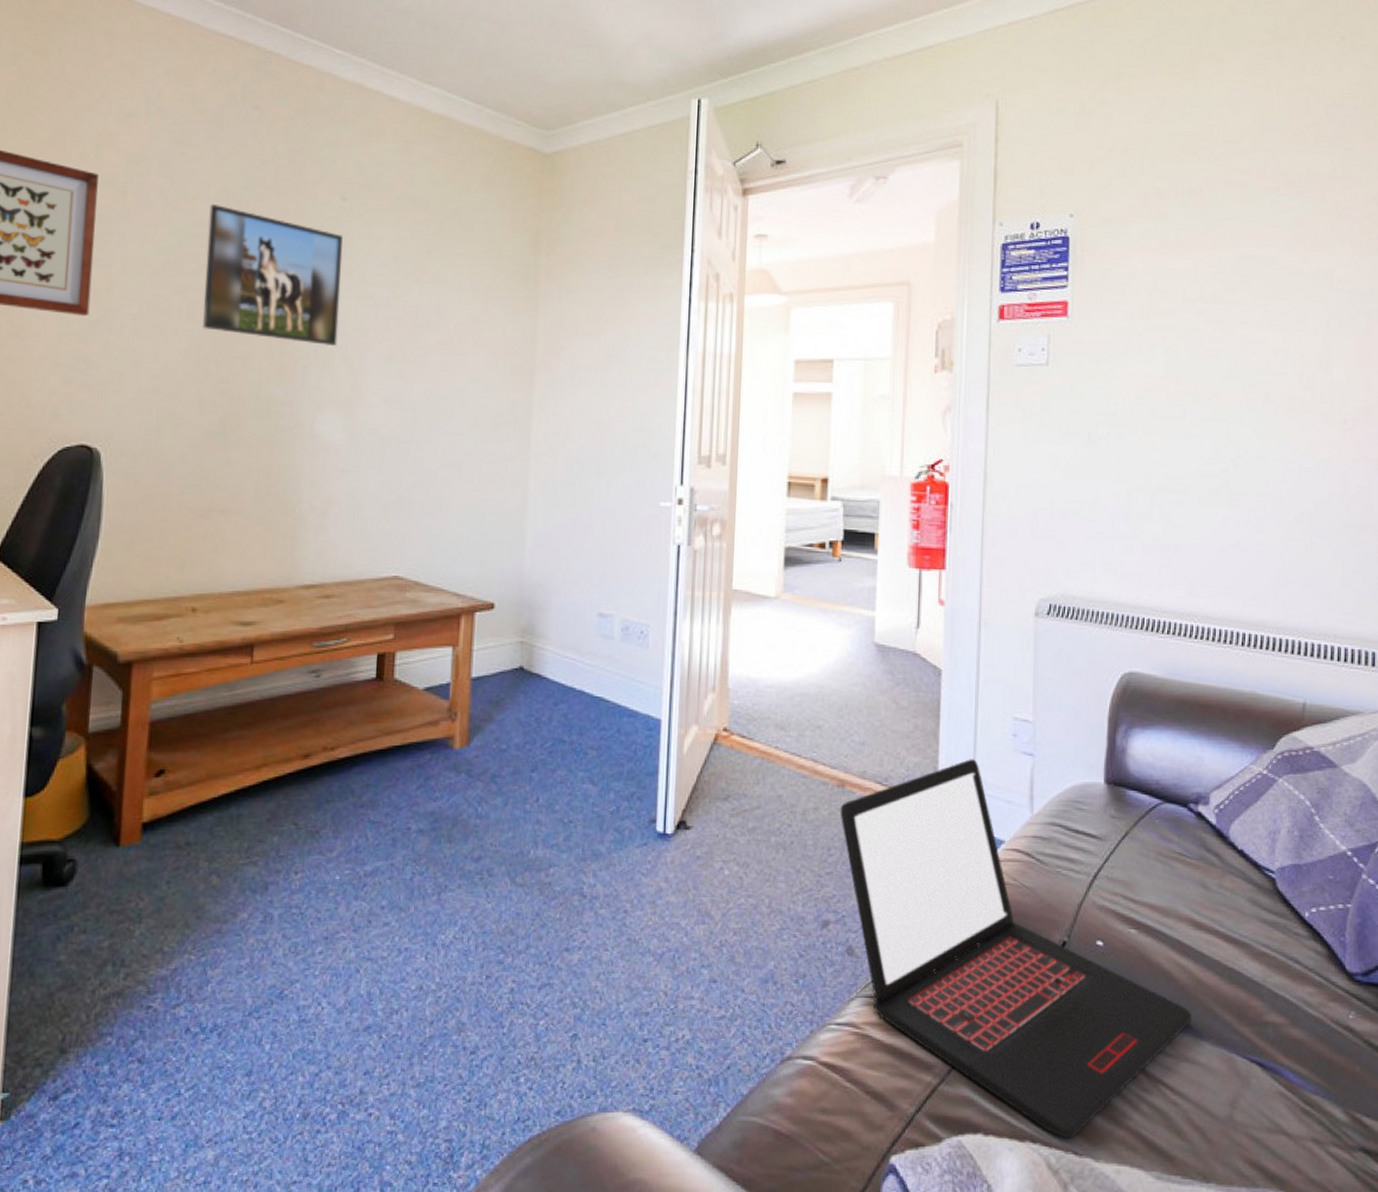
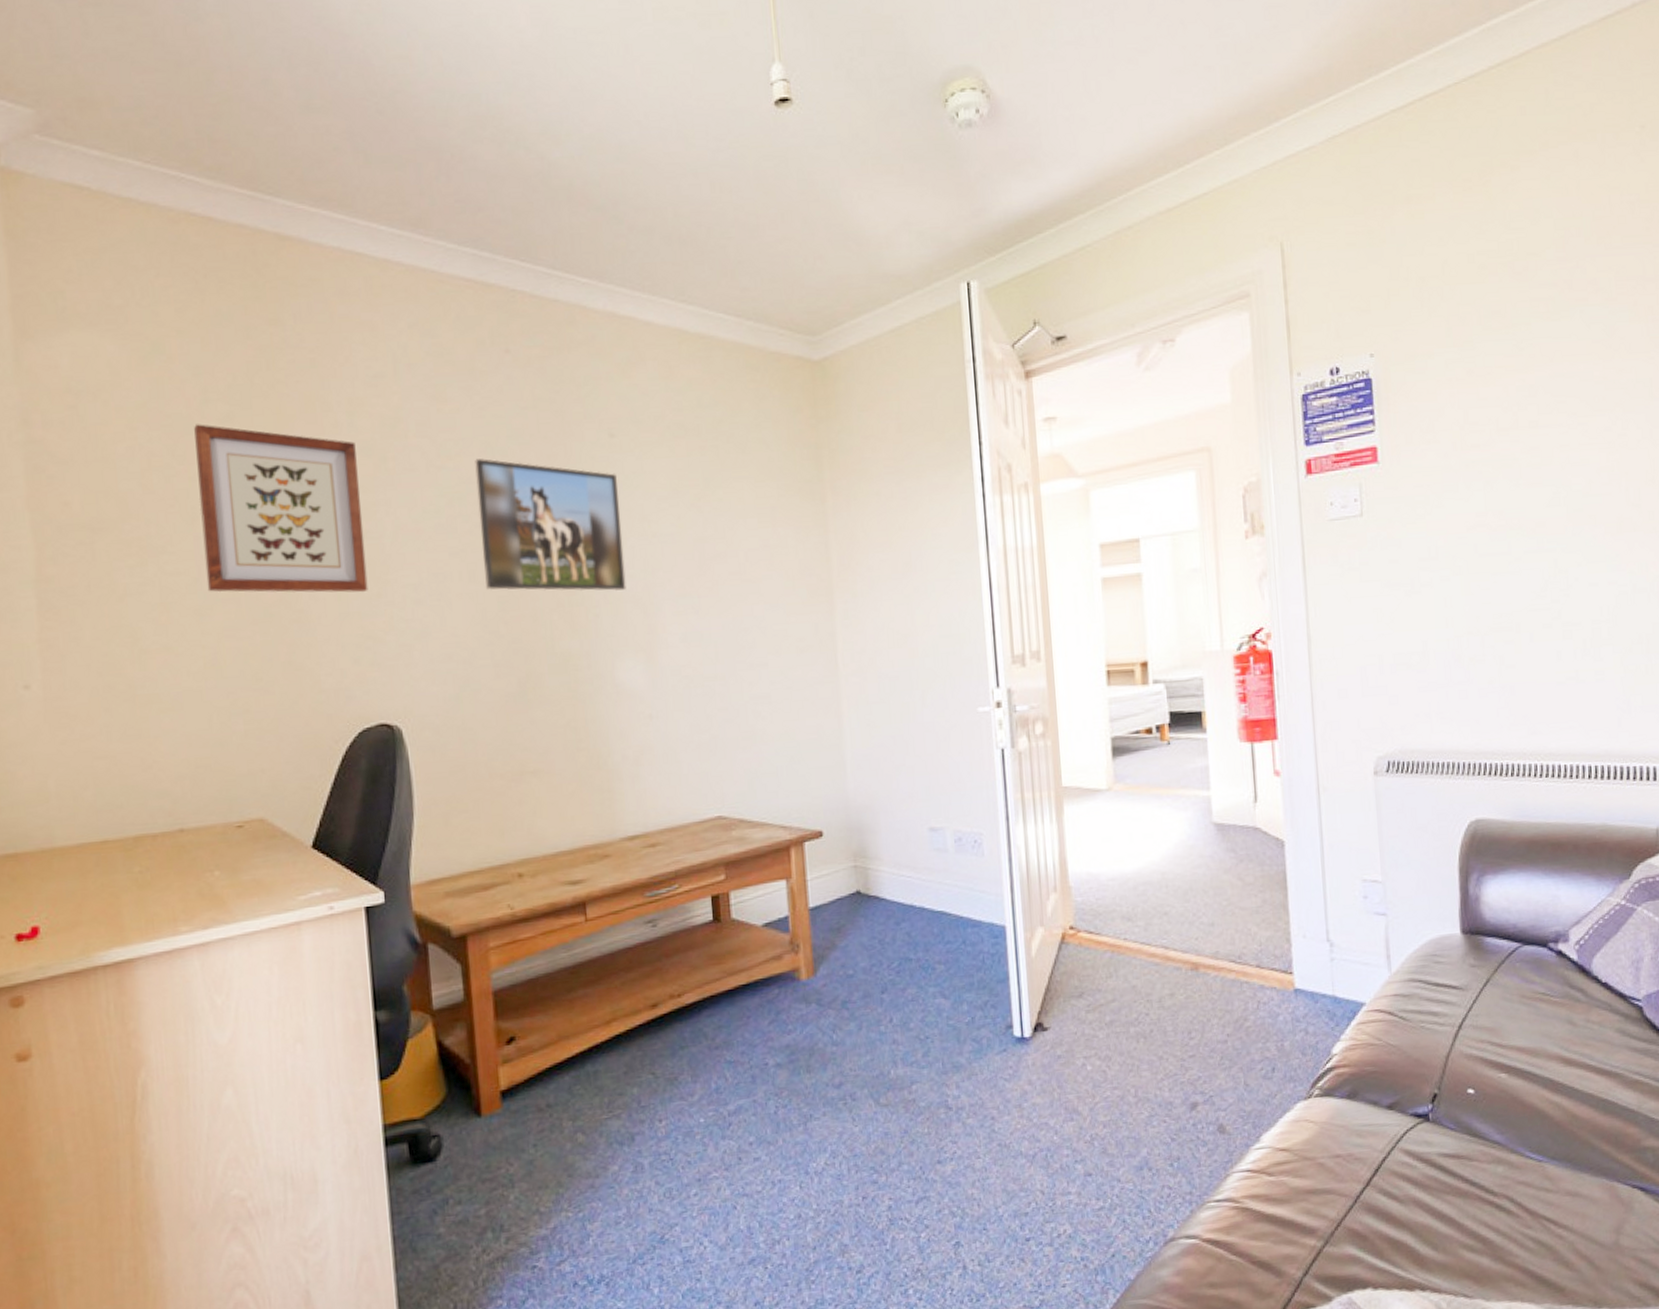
laptop: present [840,759,1191,1138] -> none [1196,926,1570,1283]

